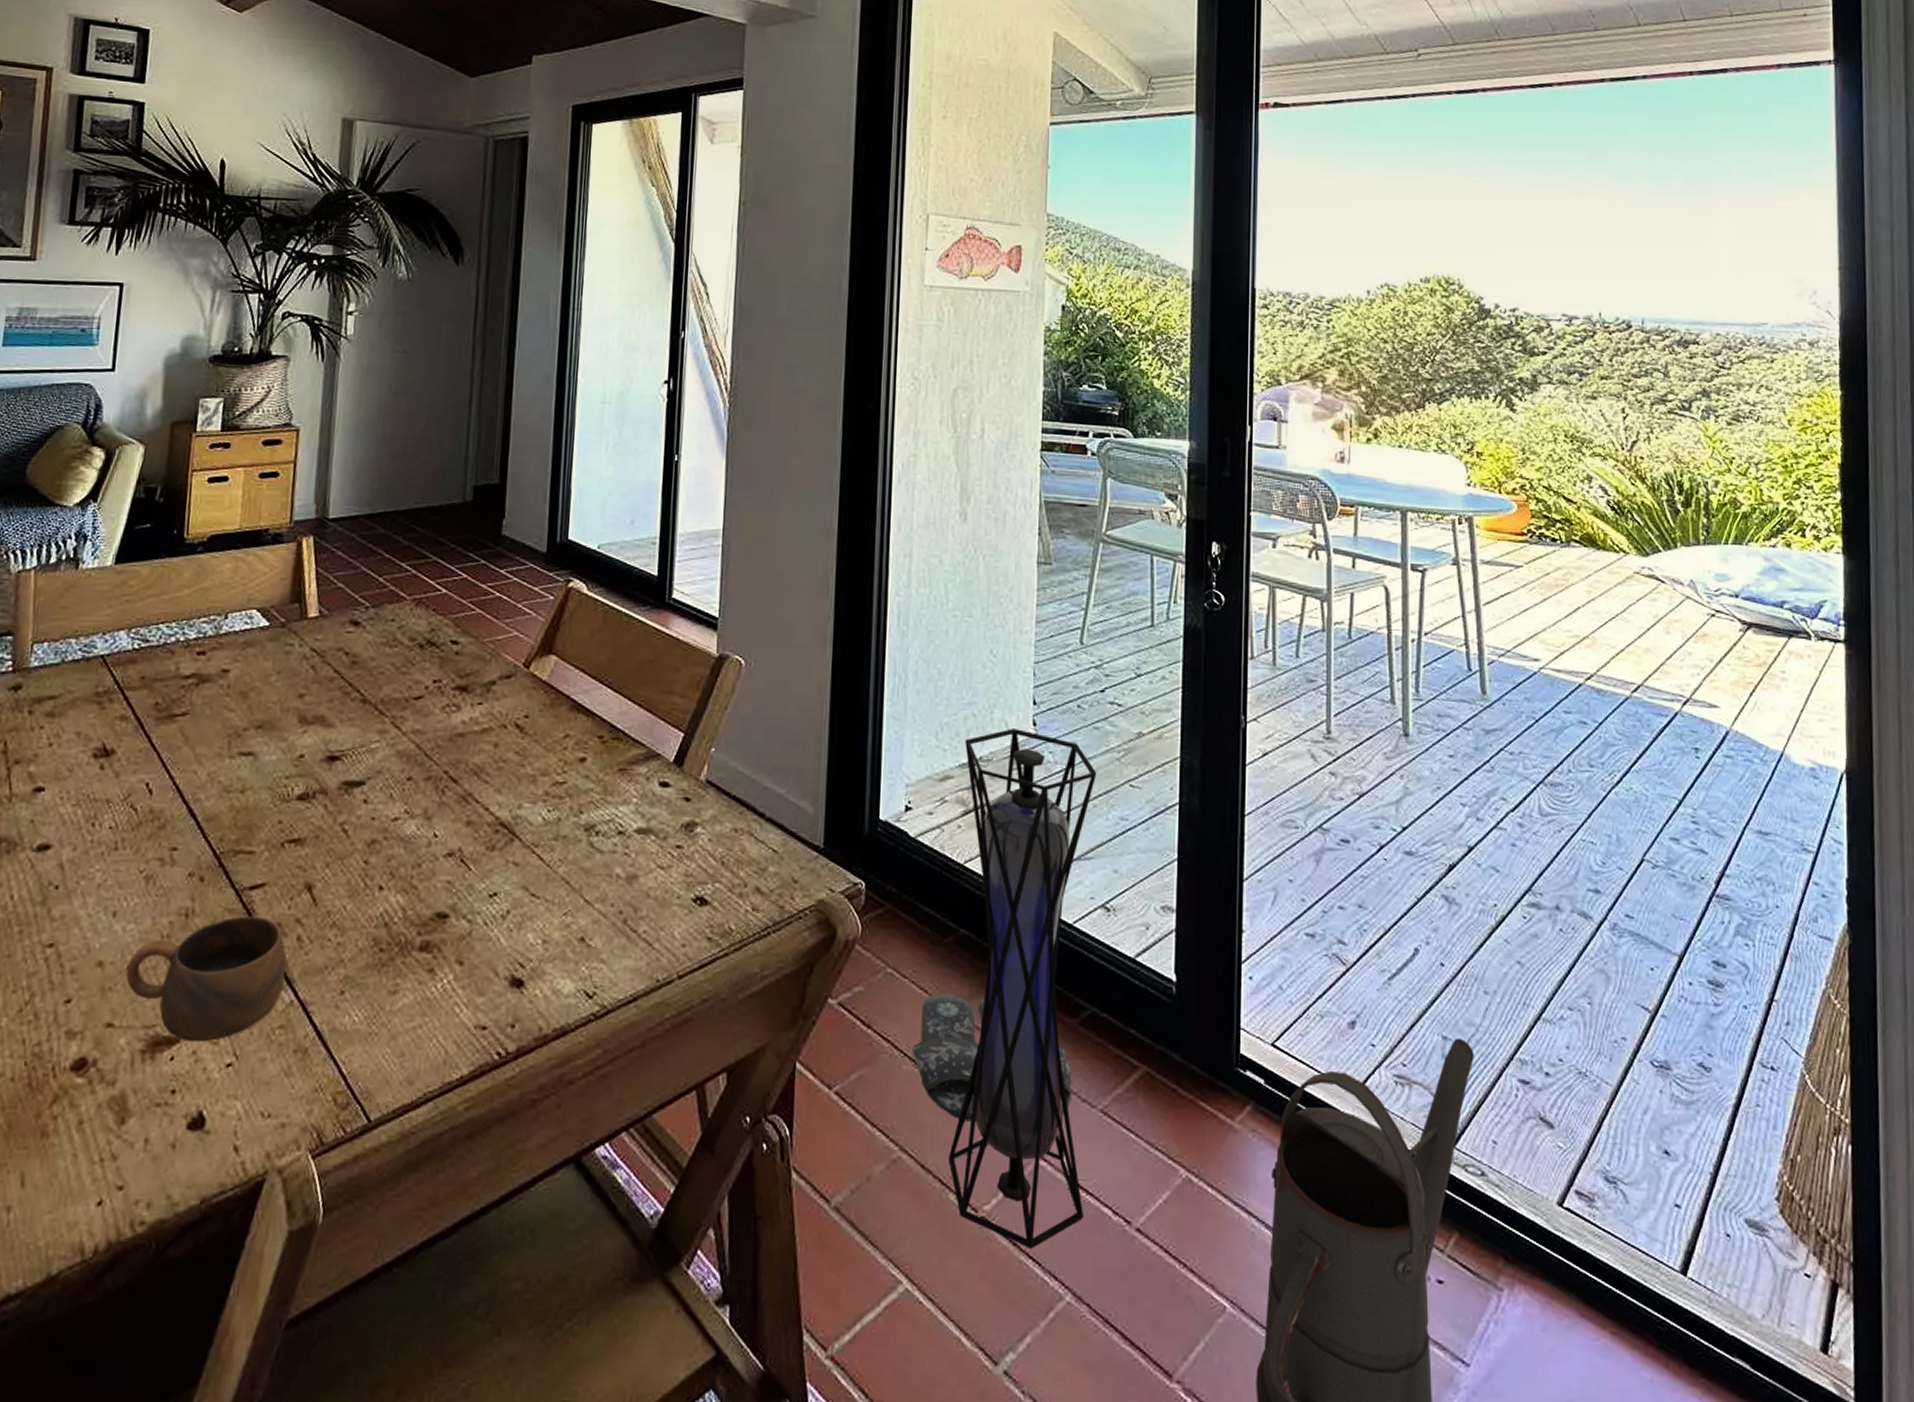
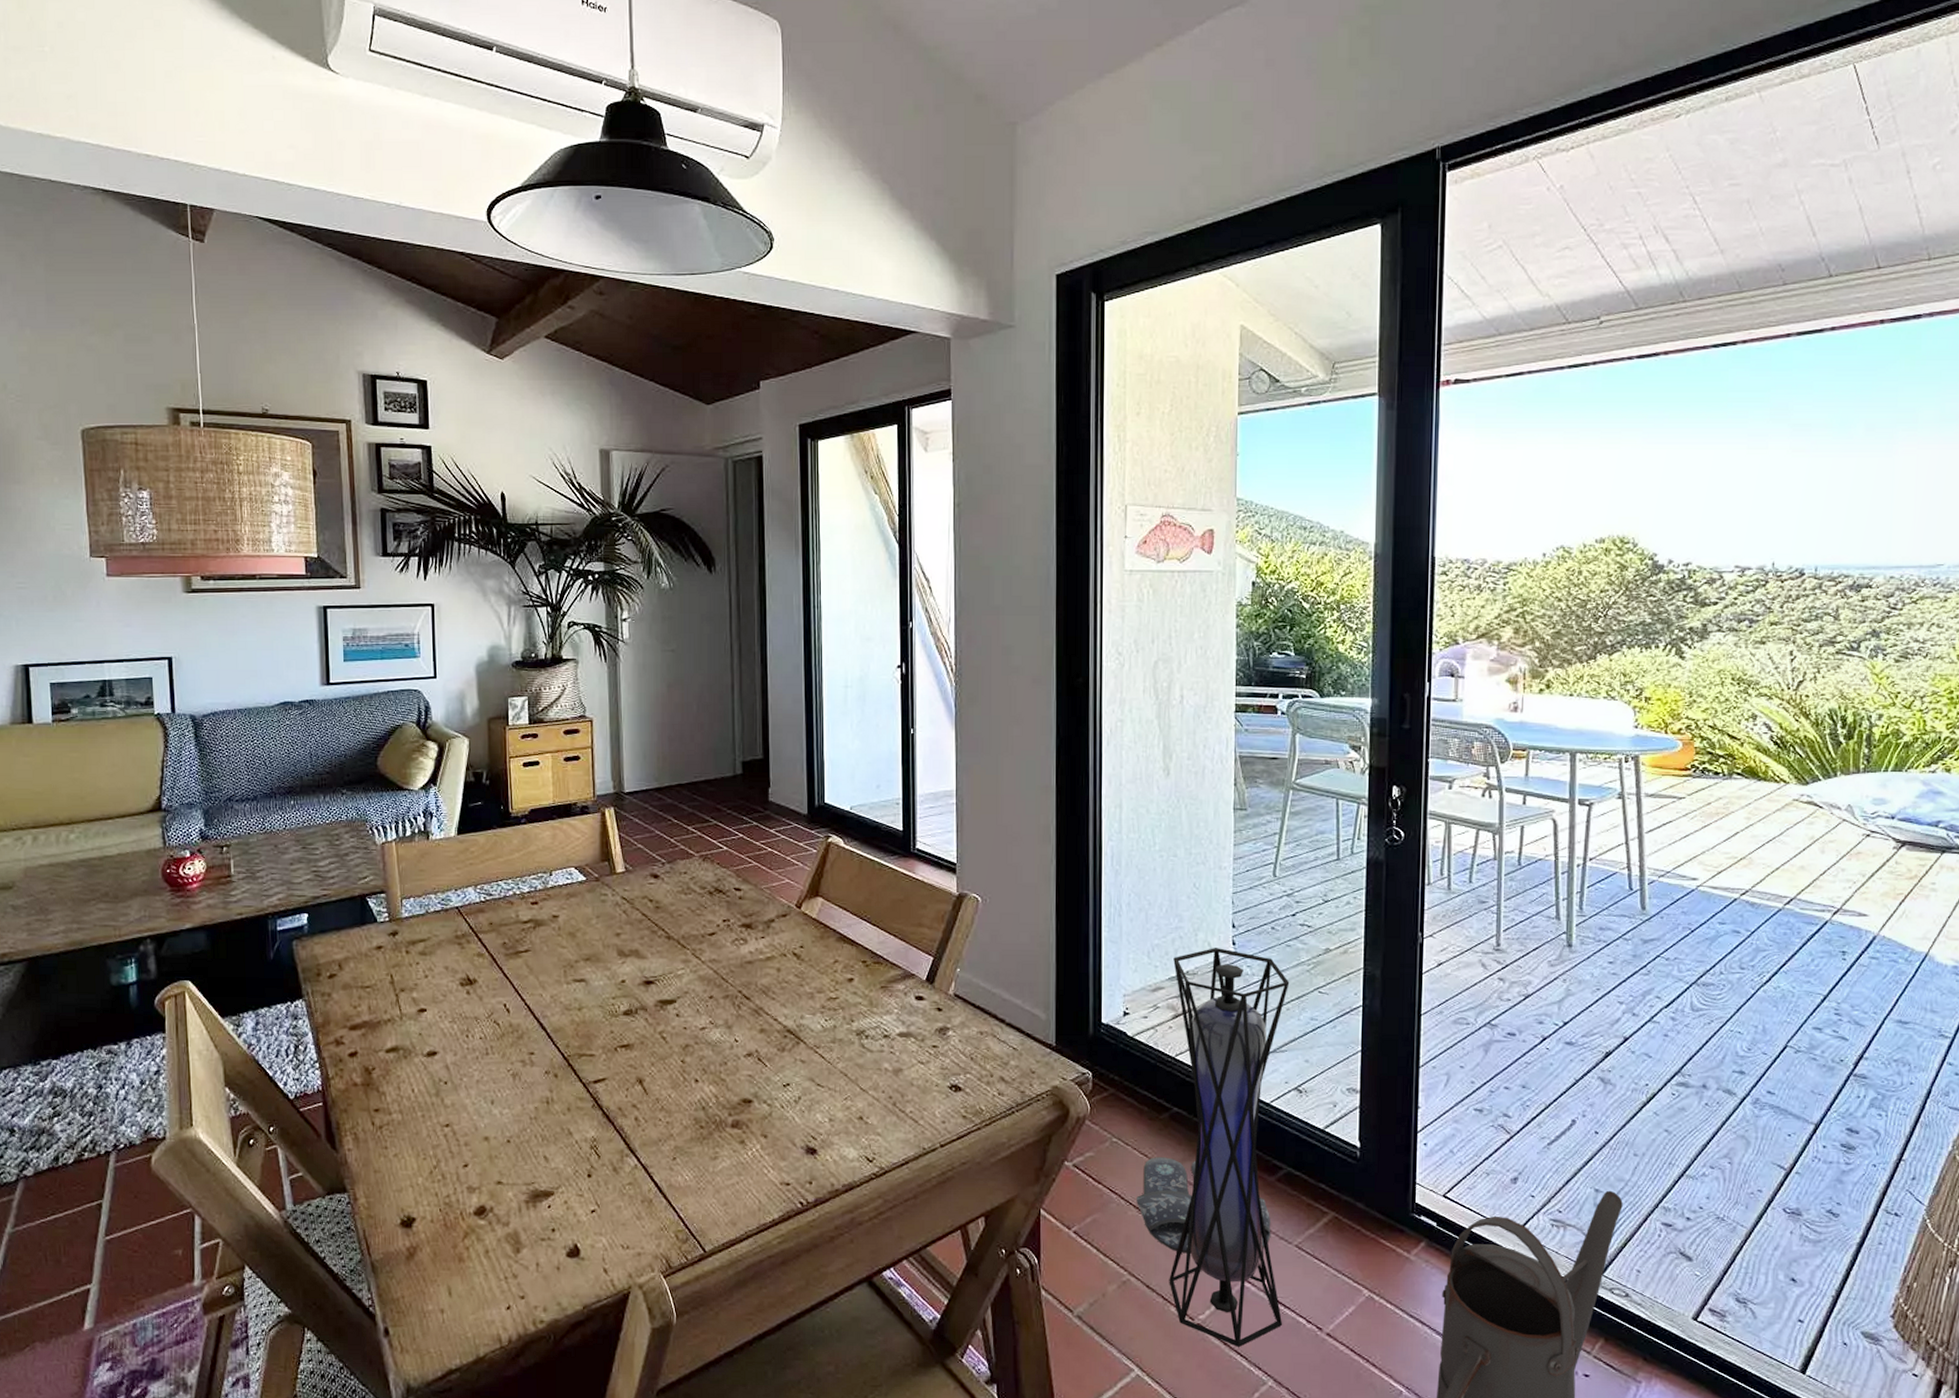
cup: present [126,916,287,1042] -> none [507,1103,629,1195]

